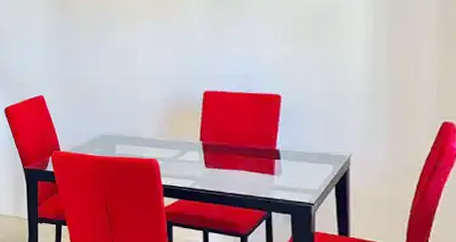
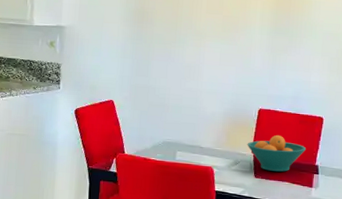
fruit bowl: none [193,118,264,159] -> present [247,134,307,172]

